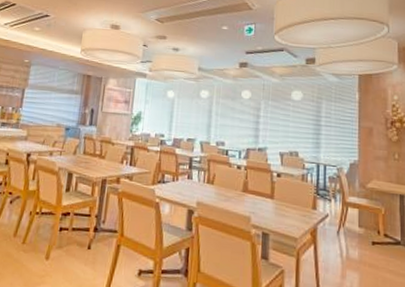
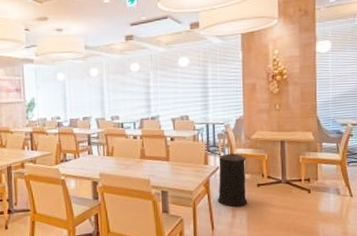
trash can: none [326,200,360,267] -> present [218,153,248,208]

